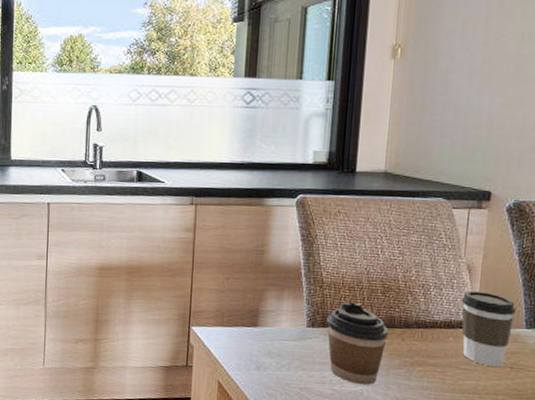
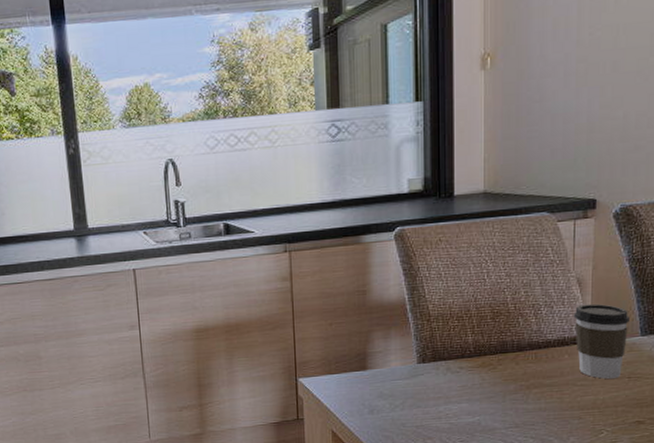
coffee cup: present [327,302,389,385] -> none [437,332,502,415]

